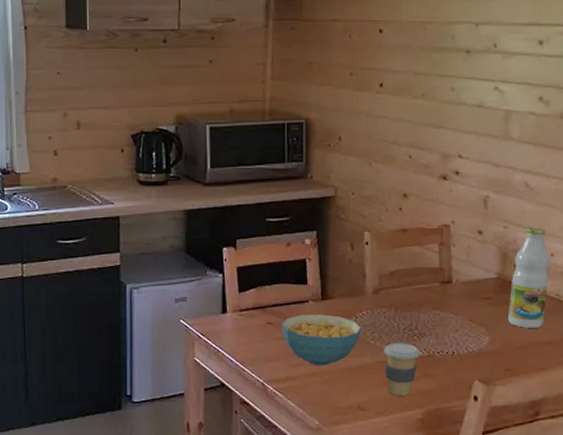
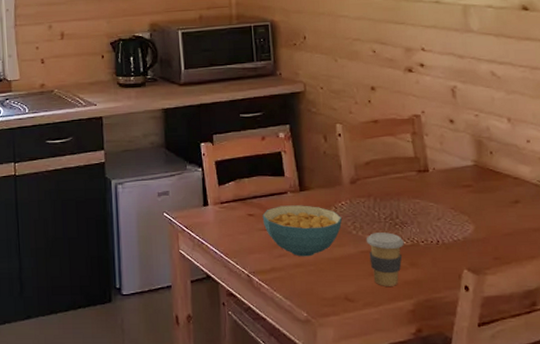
bottle: present [508,227,550,328] -> none [489,115,529,215]

